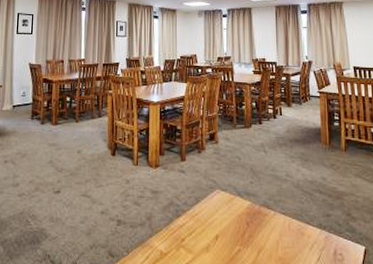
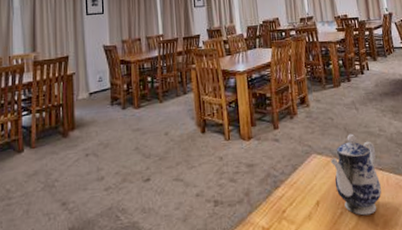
teapot: none [234,175,282,256] -> present [331,133,382,216]

